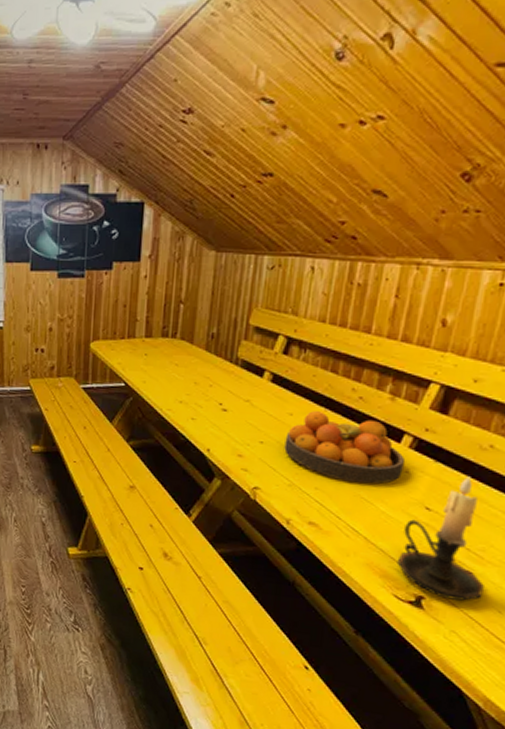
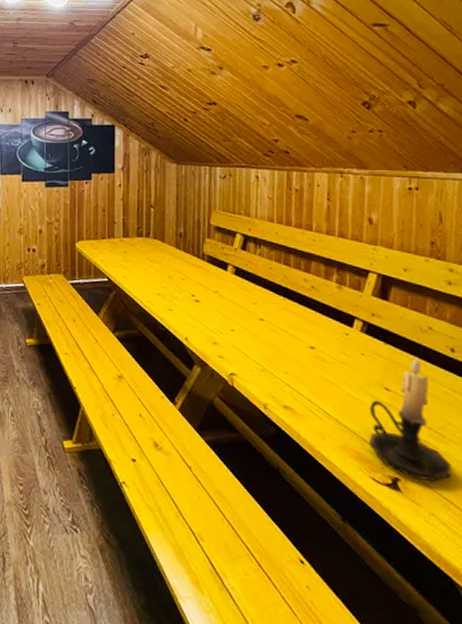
fruit bowl: present [284,411,405,484] -> none [253,300,359,367]

